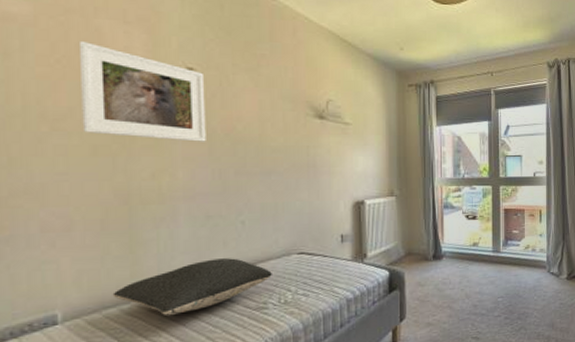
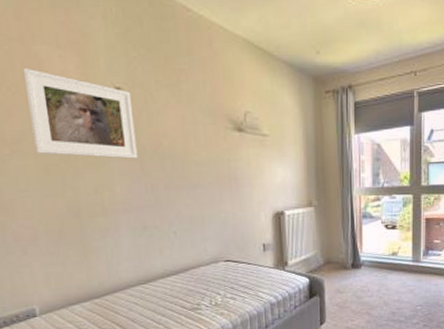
pillow: present [112,258,272,317] -> none [75,264,203,313]

